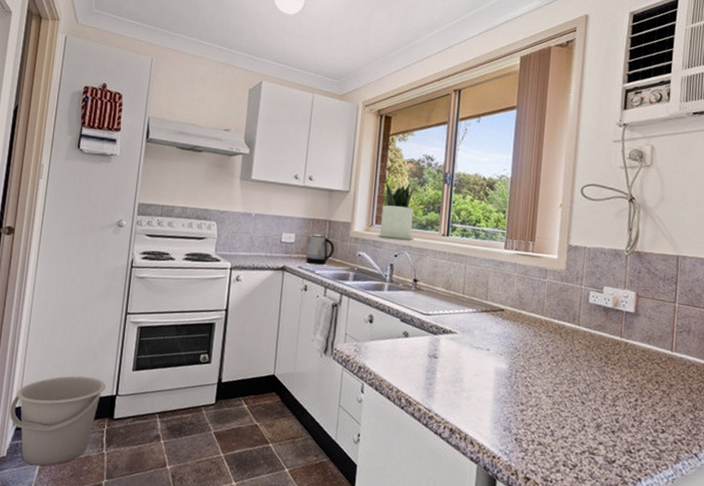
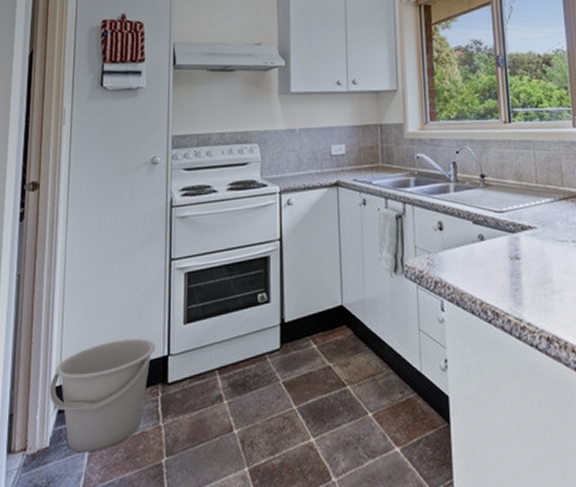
kettle: present [305,234,335,266] -> none [358,140,390,176]
planter: present [376,183,415,241] -> none [433,72,475,136]

